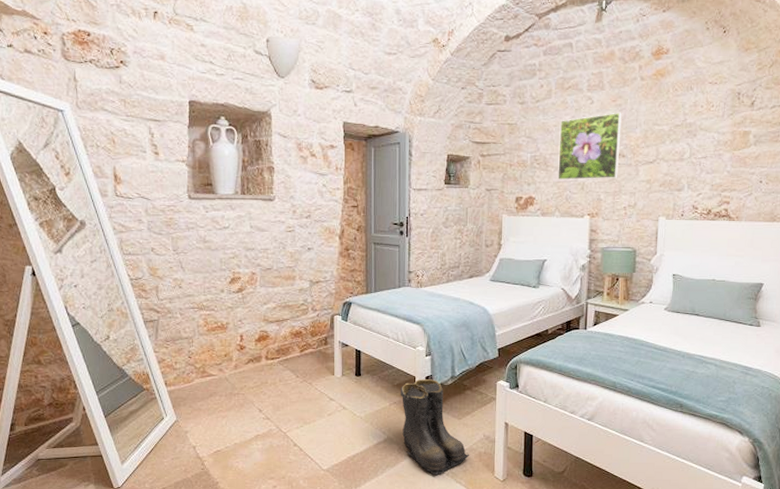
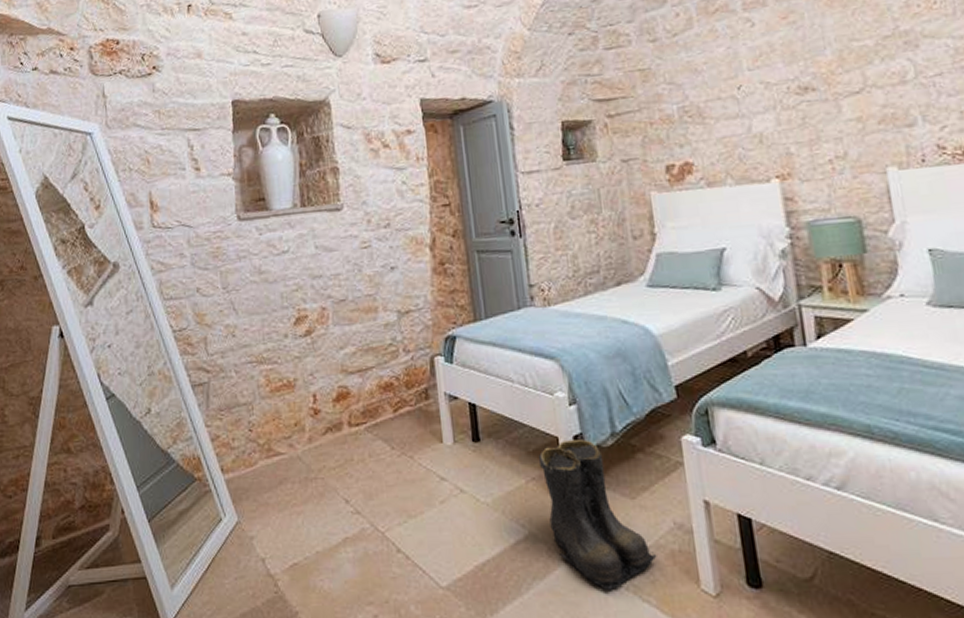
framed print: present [558,112,622,180] -> none [711,31,812,134]

